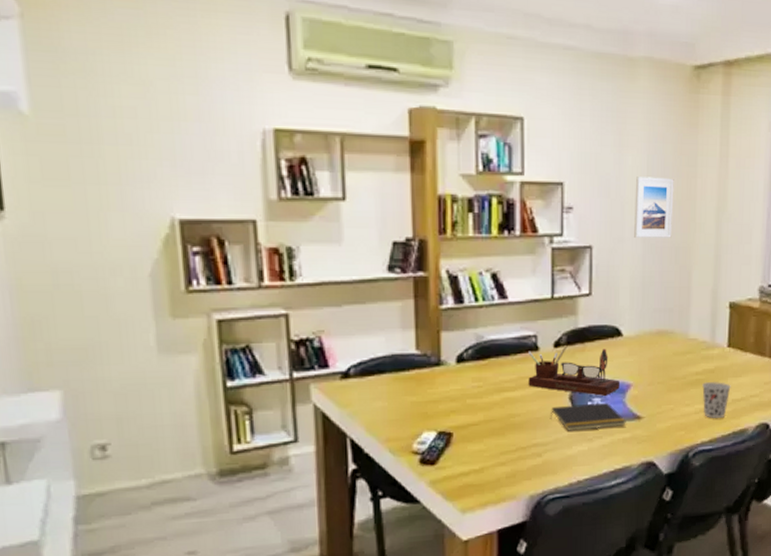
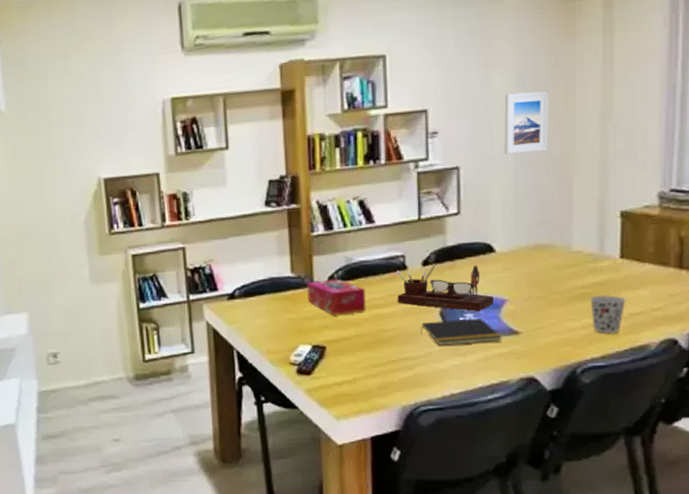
tissue box: none [433,358,496,398] -> present [307,279,366,315]

